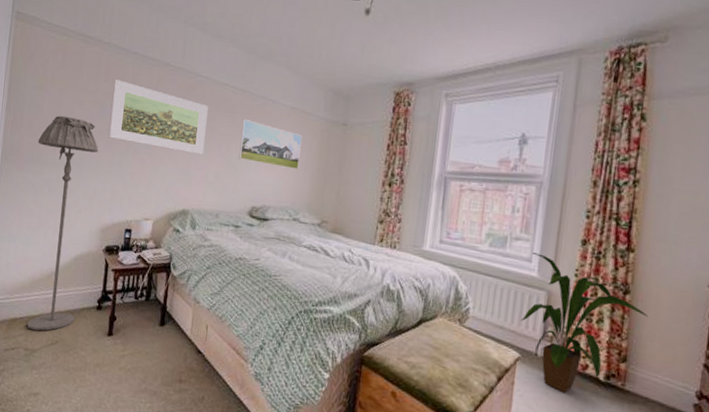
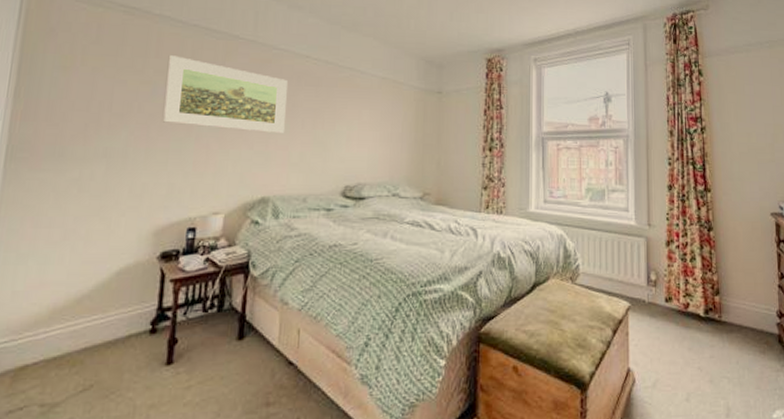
floor lamp: present [26,115,99,331] -> none [43,99,149,377]
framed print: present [239,119,302,171] -> none [326,93,396,143]
house plant: present [520,253,649,393] -> none [626,202,730,335]

